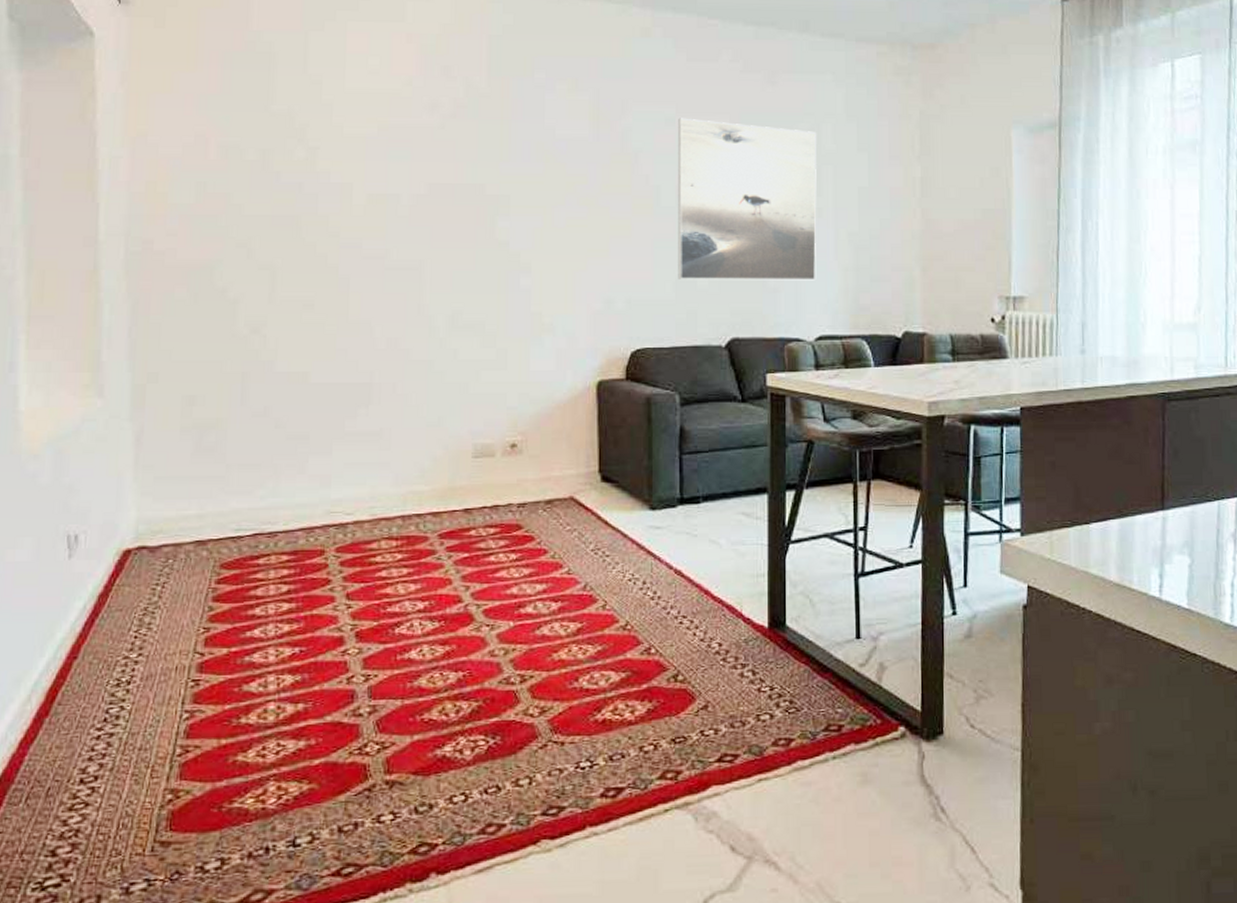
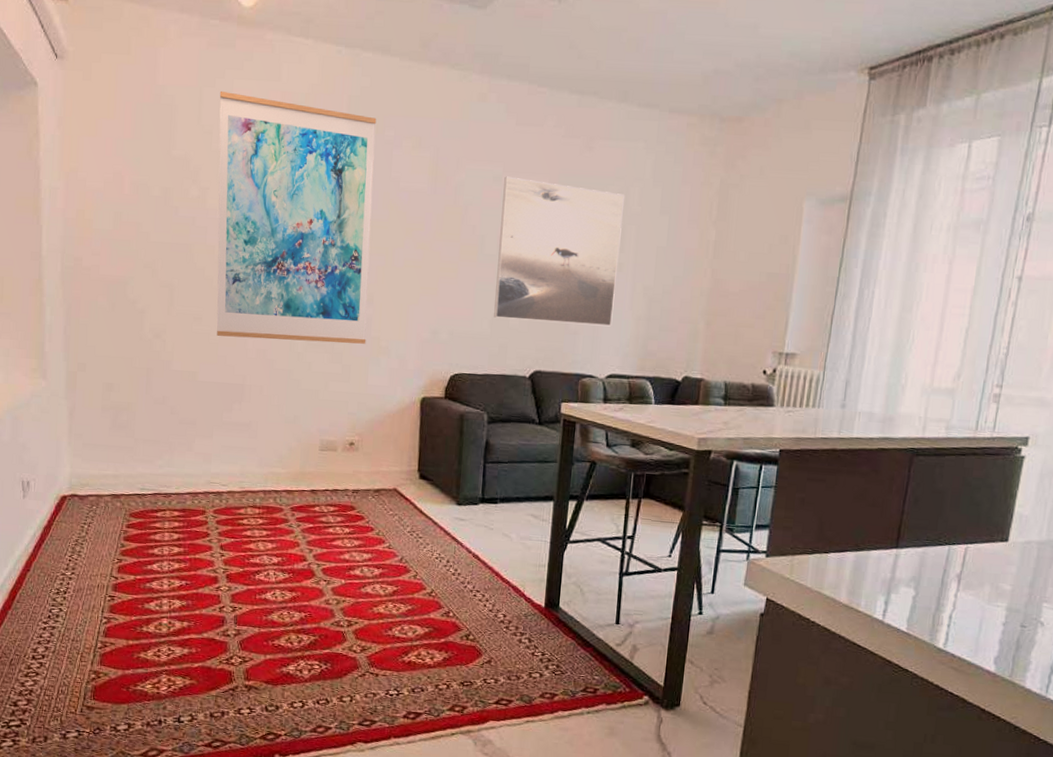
wall art: none [330,34,525,325] -> present [216,90,377,344]

